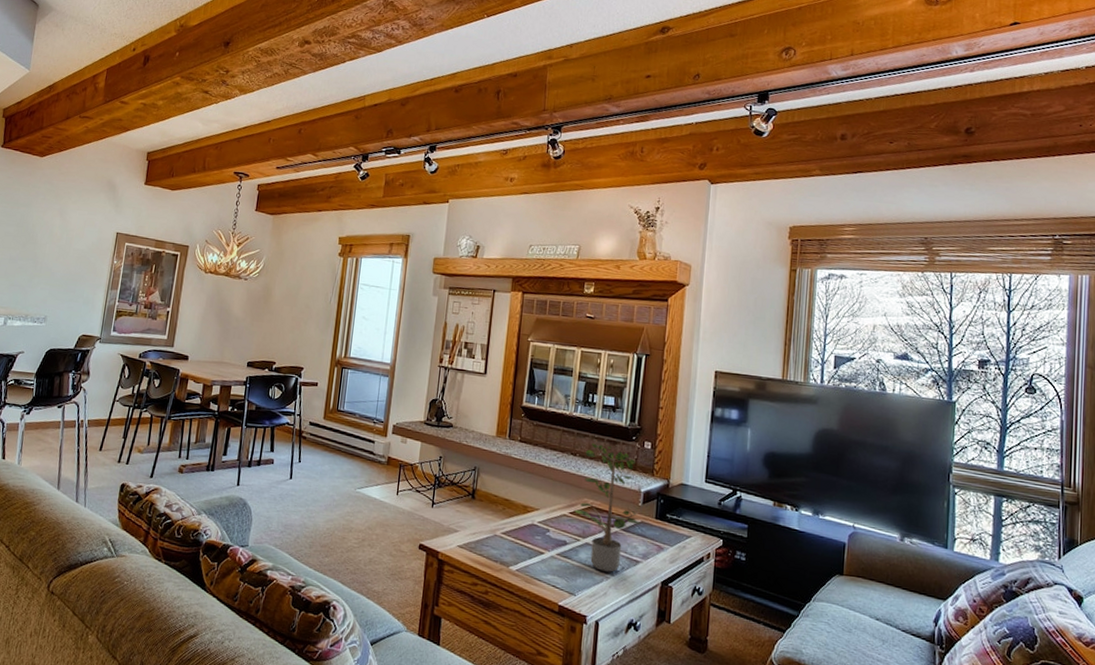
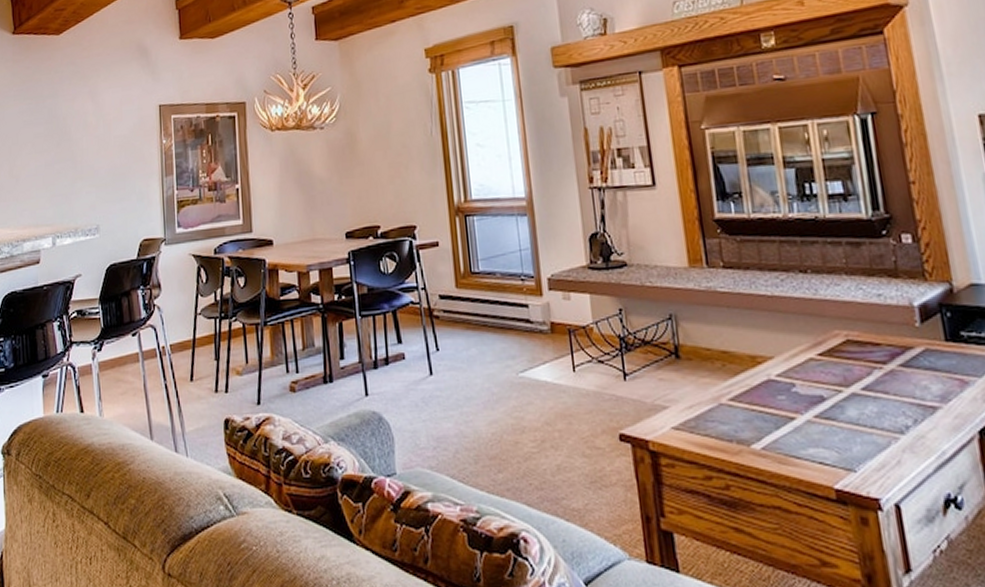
potted plant: present [573,440,640,572] -> none [818,245,925,430]

